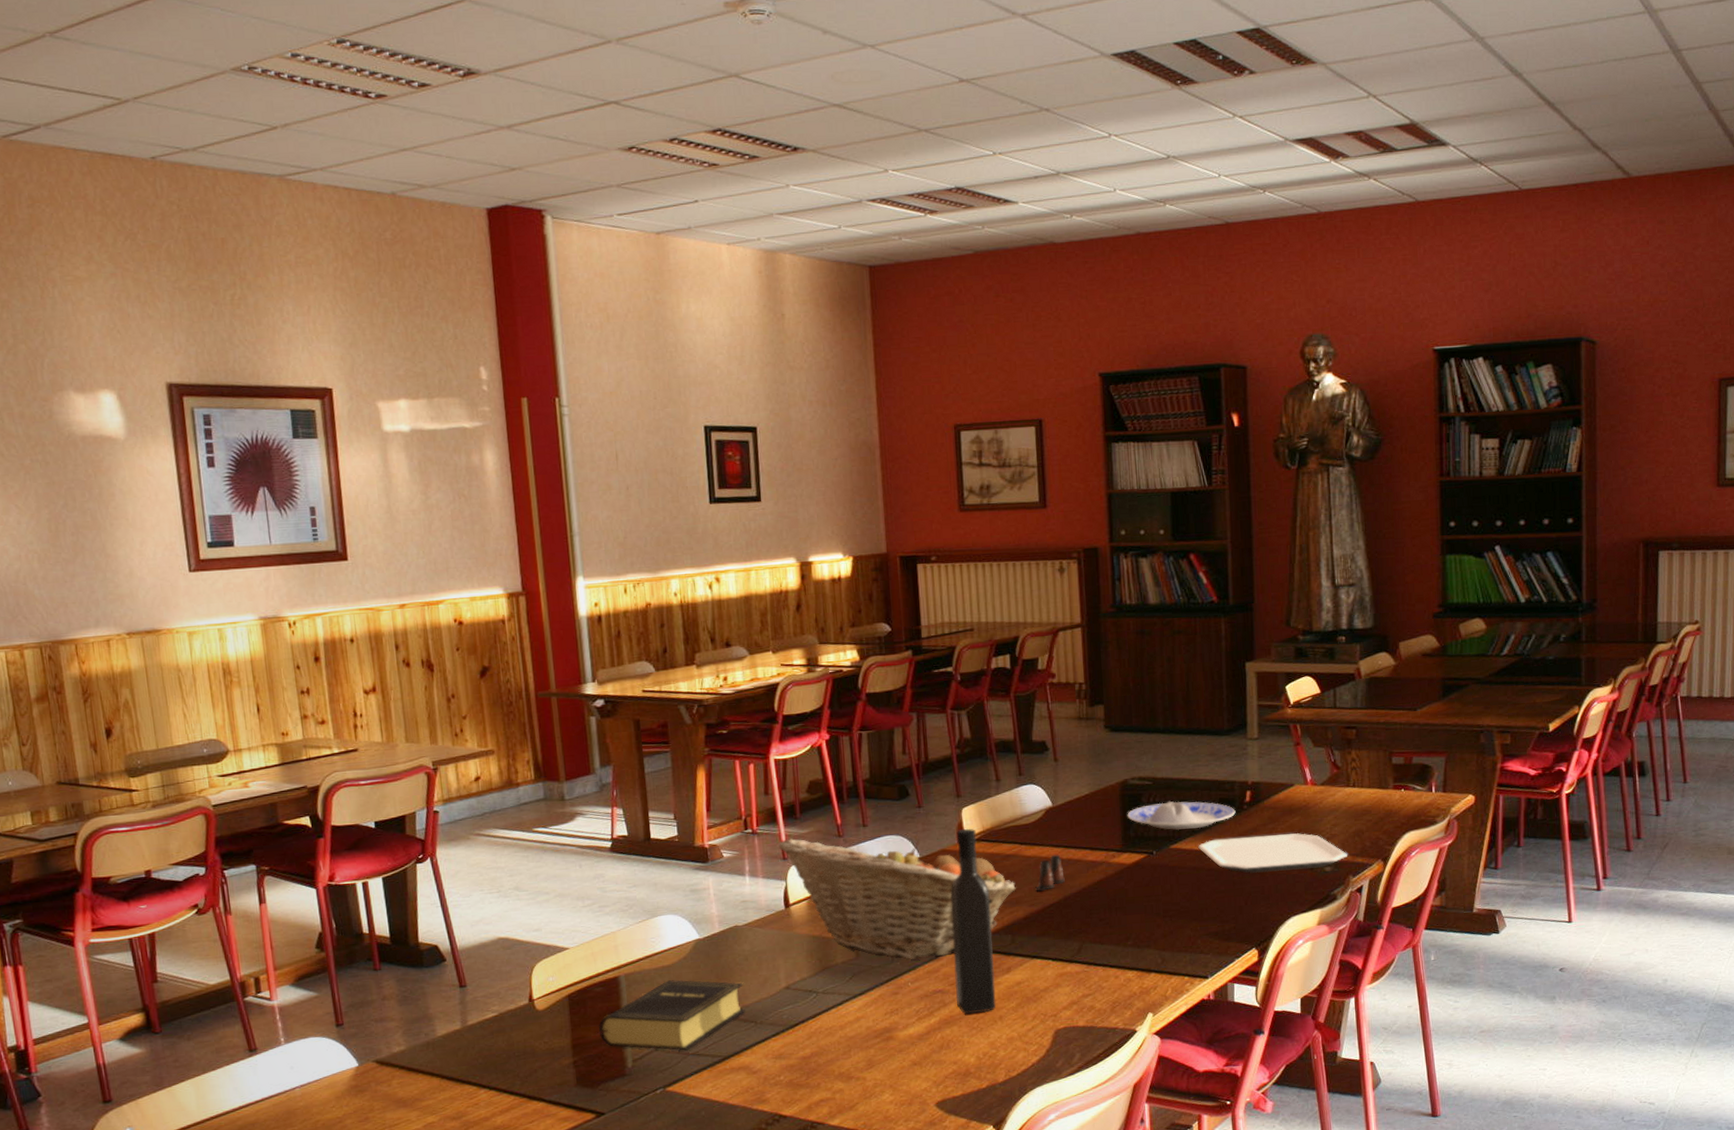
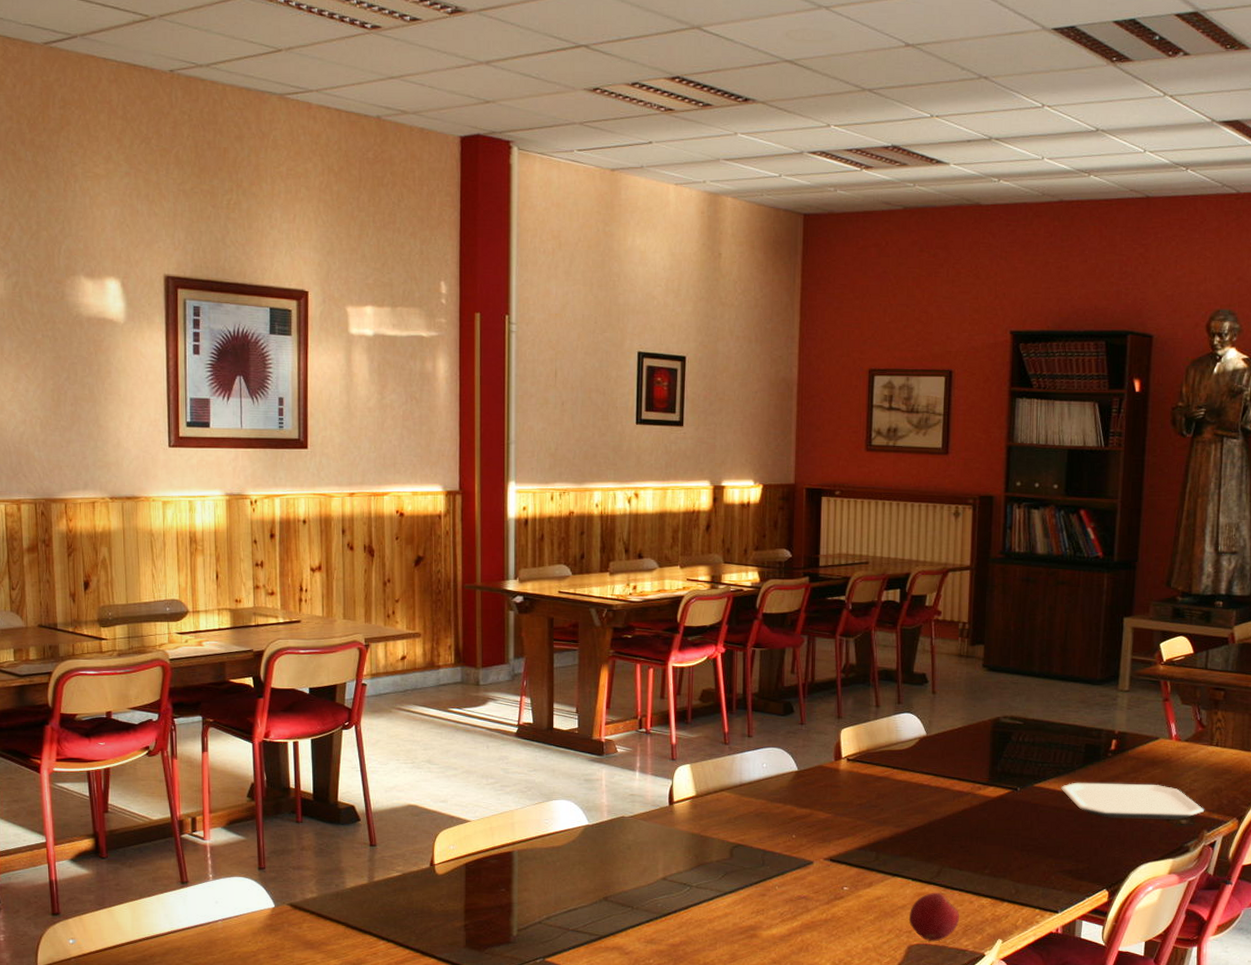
book: present [596,980,745,1051] -> none [487,860,624,926]
fruit basket: present [779,838,1016,960] -> none [669,741,885,866]
wine bottle: present [950,829,996,1014] -> none [818,749,860,922]
salt shaker: present [1037,854,1065,891] -> none [904,781,931,814]
apple: none [1052,970,1107,1023] -> present [908,892,960,942]
plate: present [1127,800,1236,830] -> none [996,741,1100,770]

